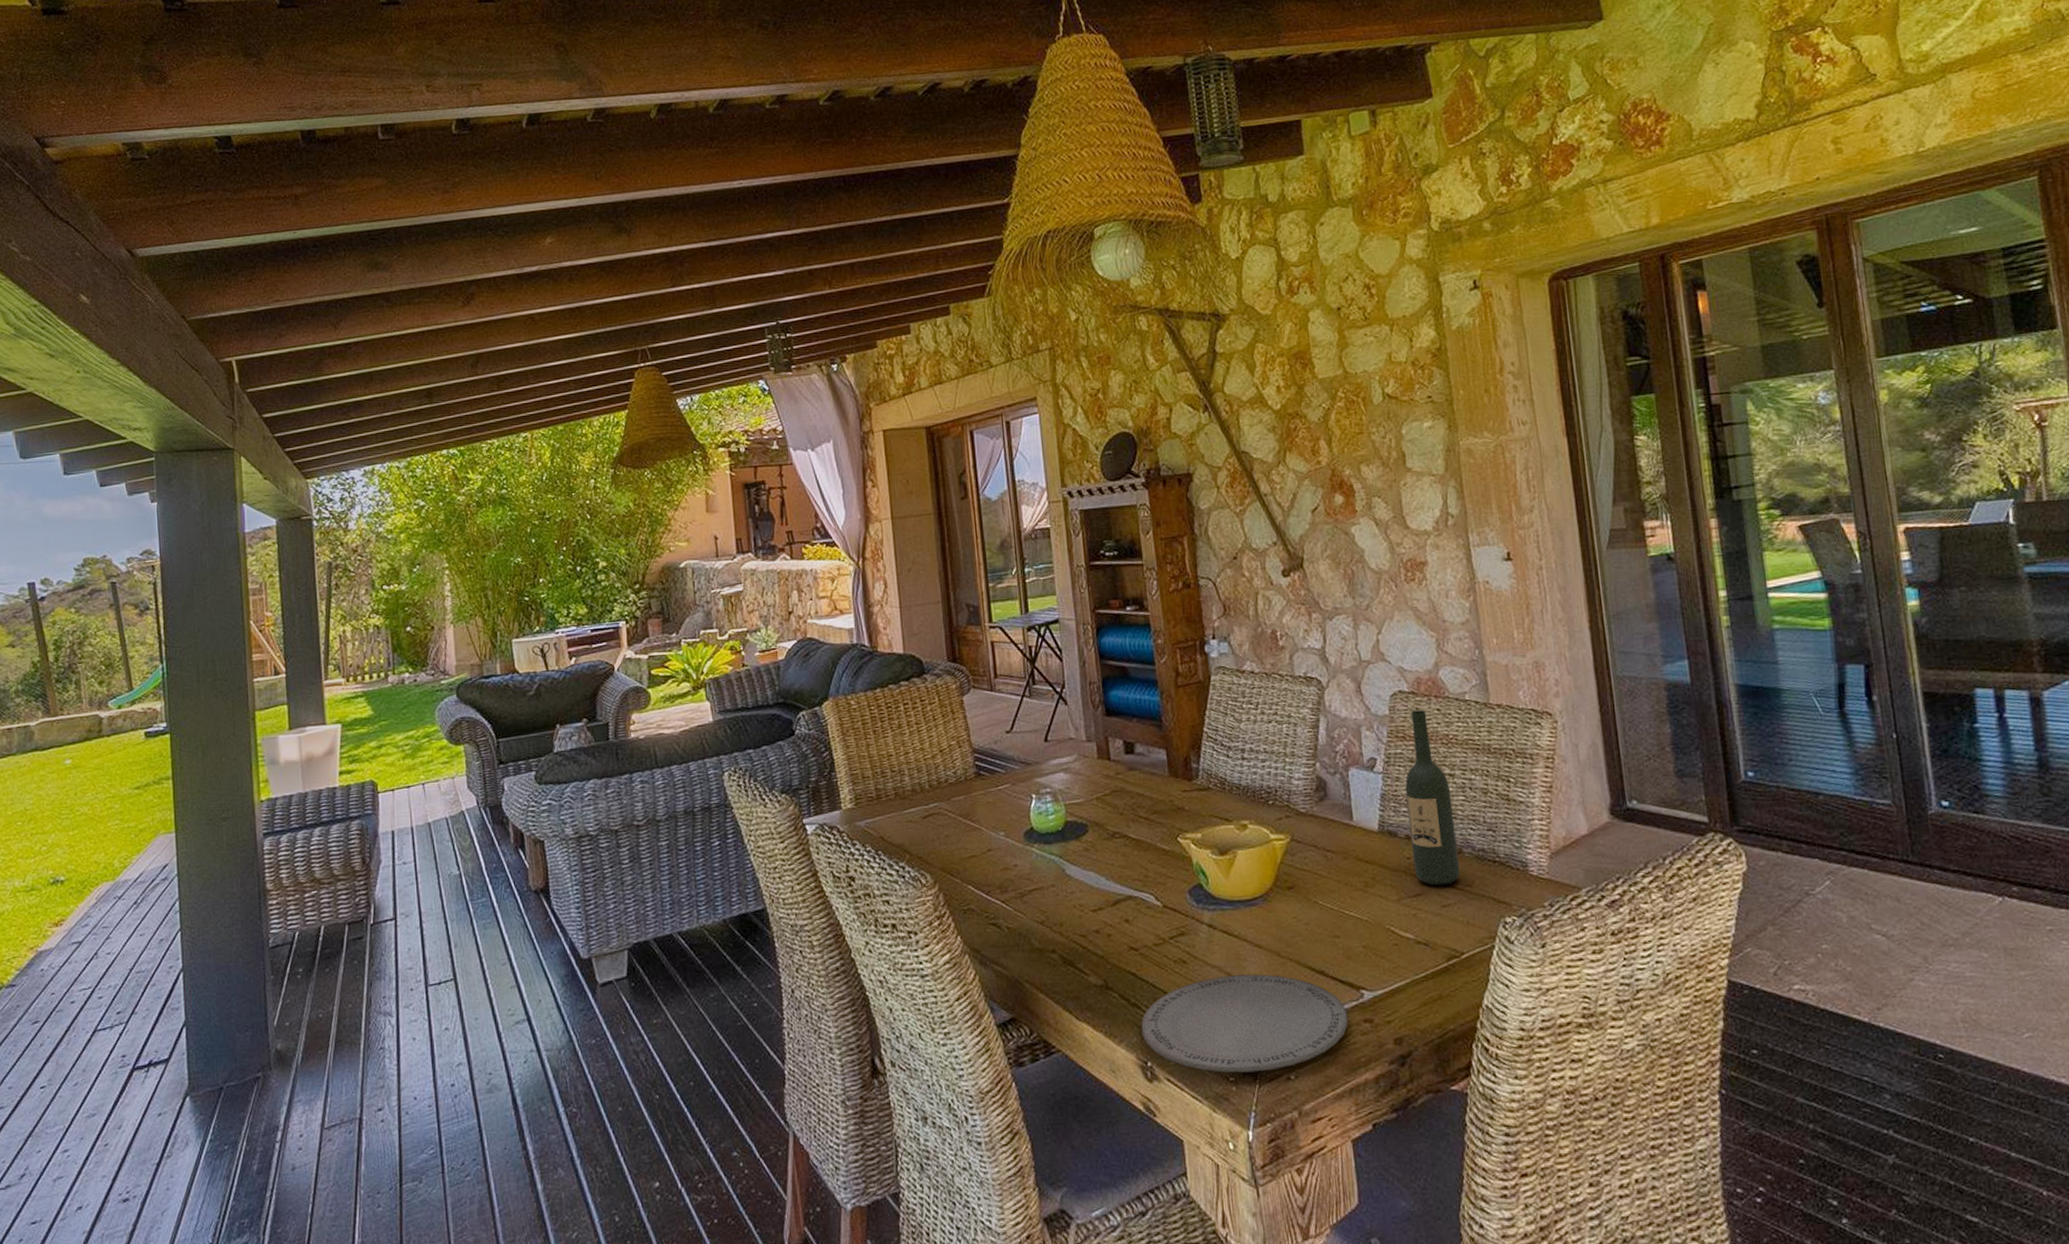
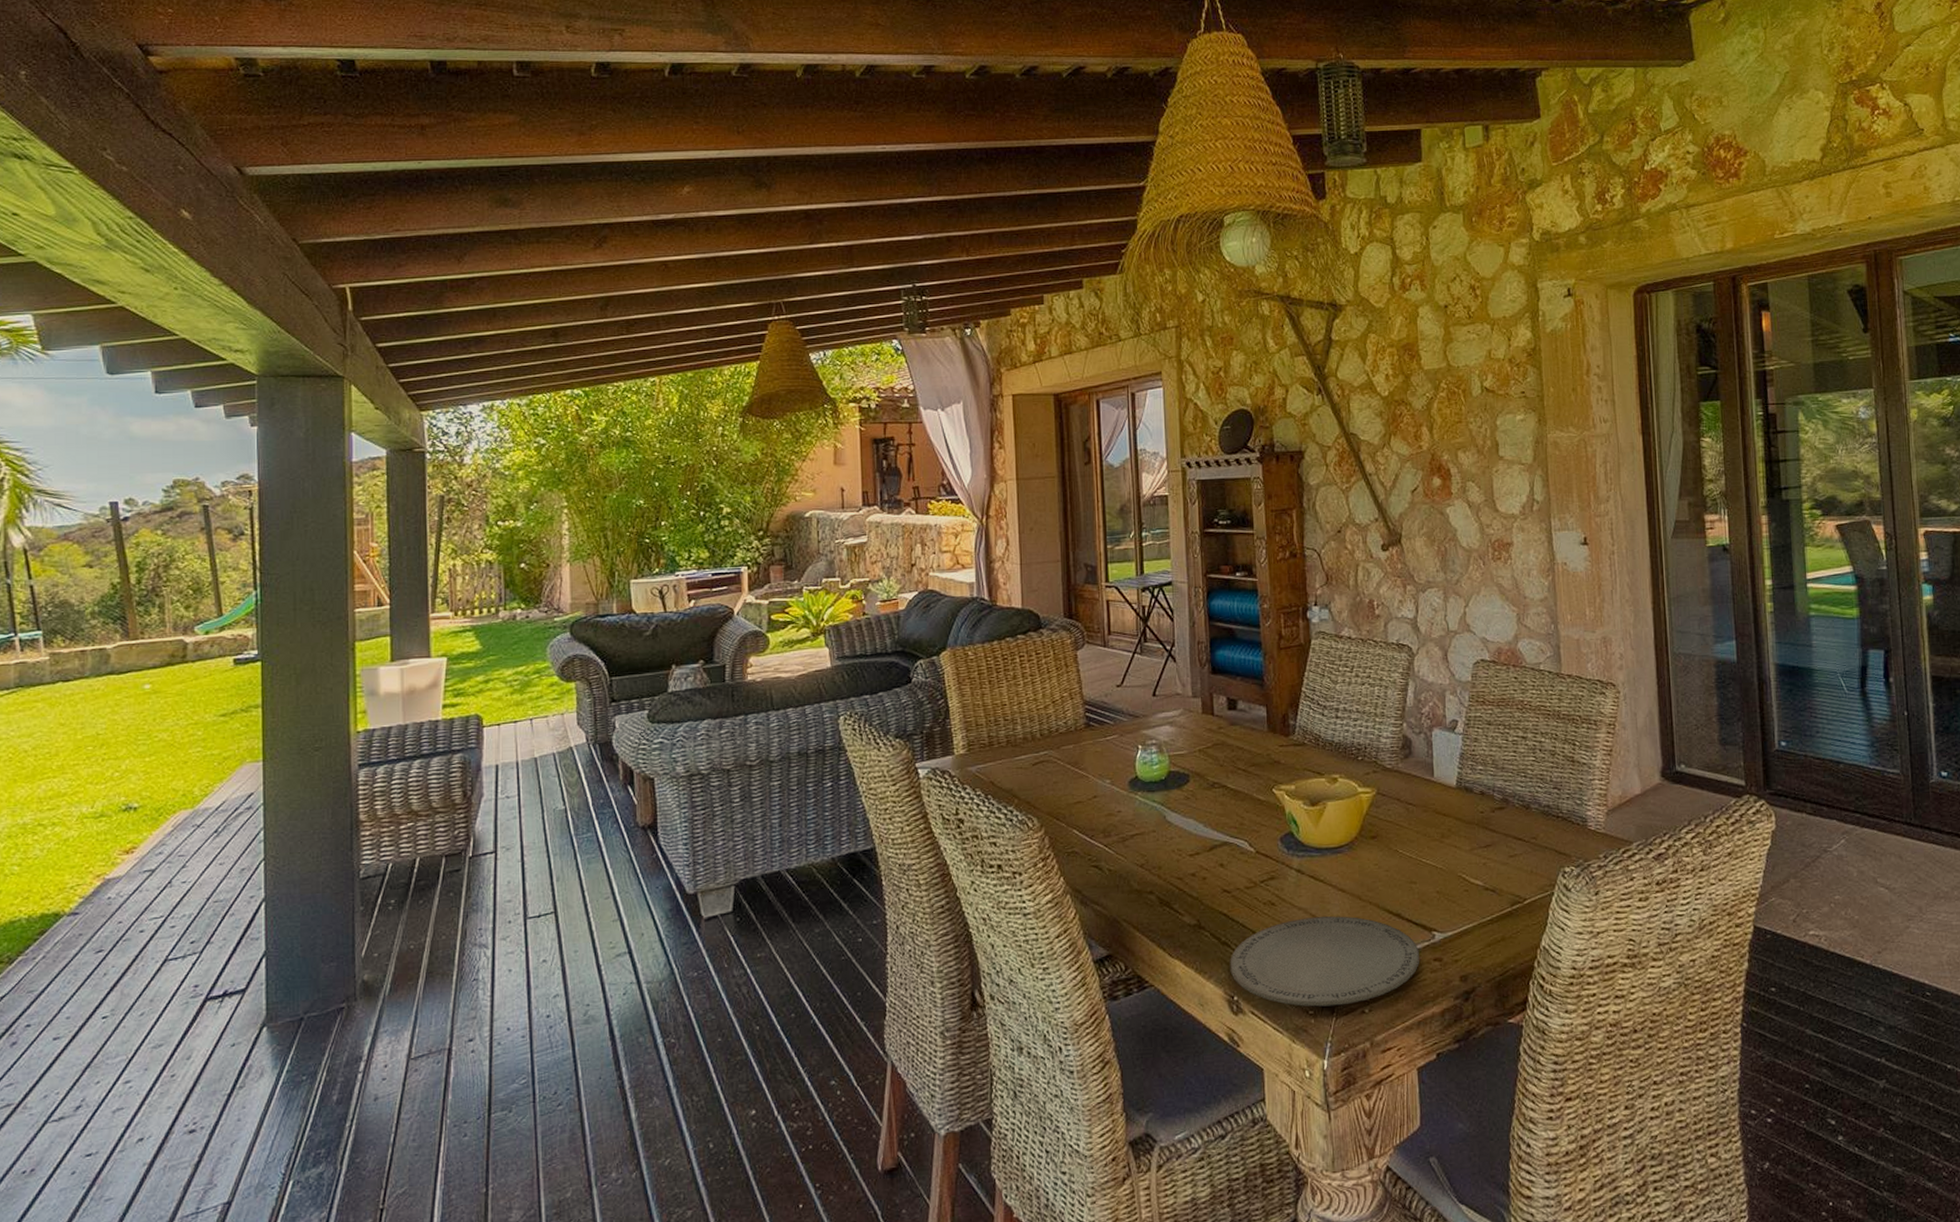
wine bottle: present [1405,710,1461,886] -> none [1482,677,1527,838]

